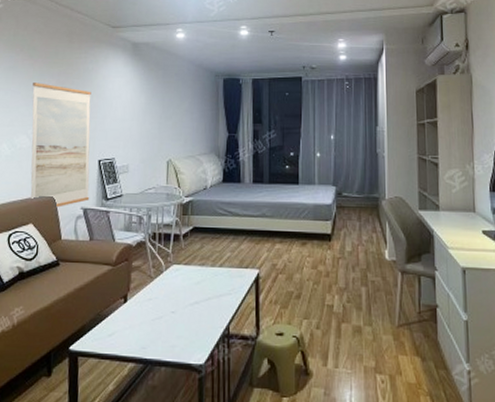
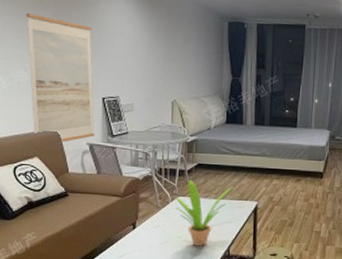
potted plant: none [169,245,233,323] -> present [174,180,234,246]

